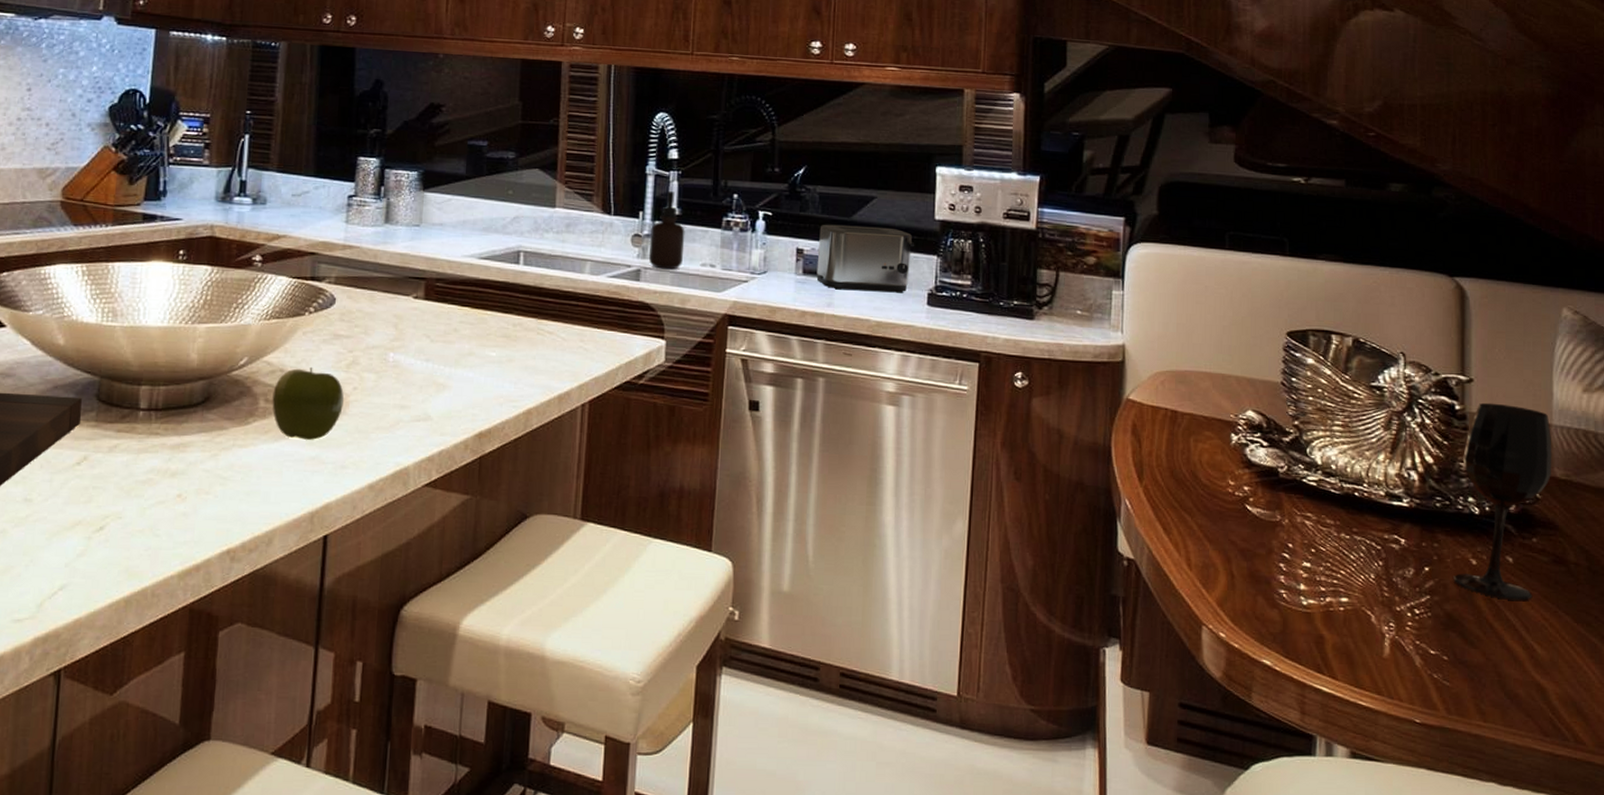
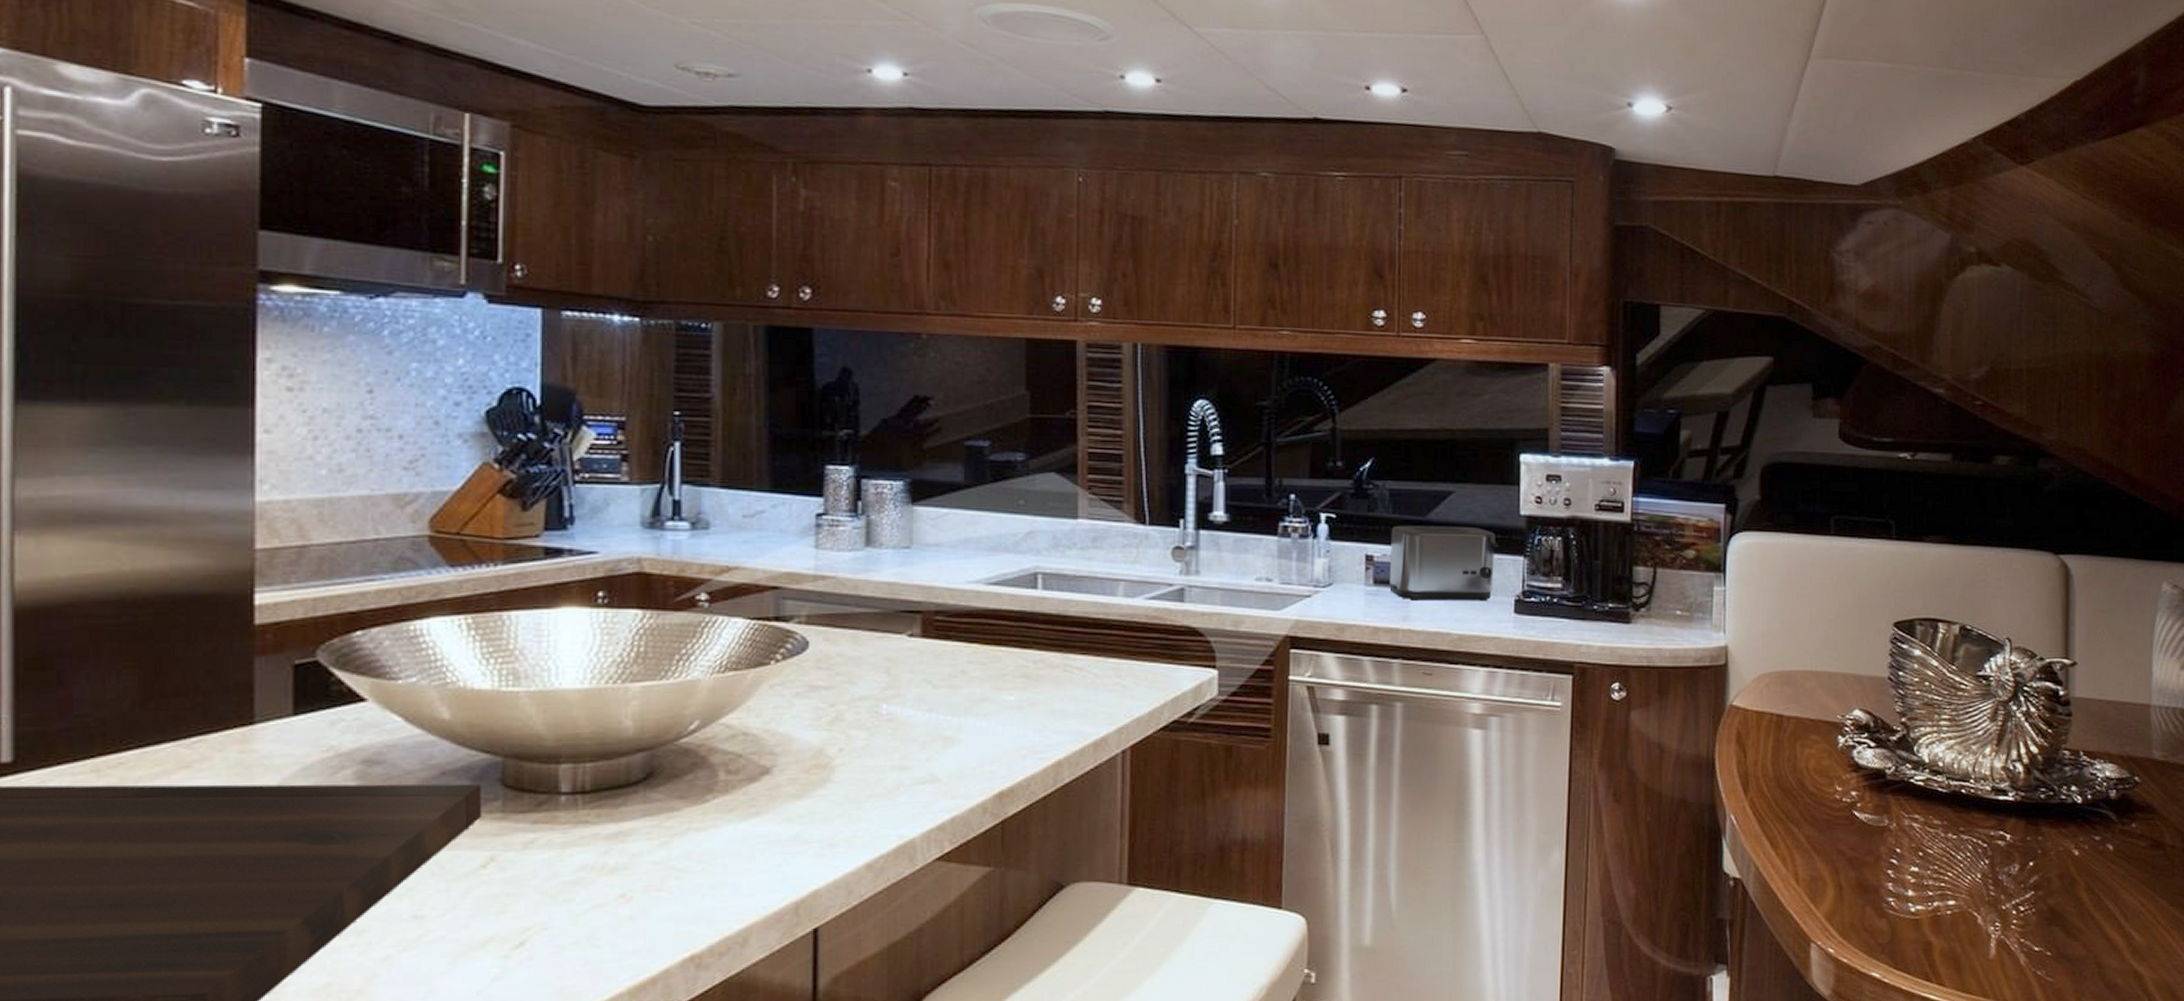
fruit: present [272,366,344,440] -> none [735,726,827,816]
soap dispenser: present [649,191,685,270] -> none [1193,494,1235,587]
wine glass: present [1452,402,1552,602] -> none [2055,686,2151,890]

